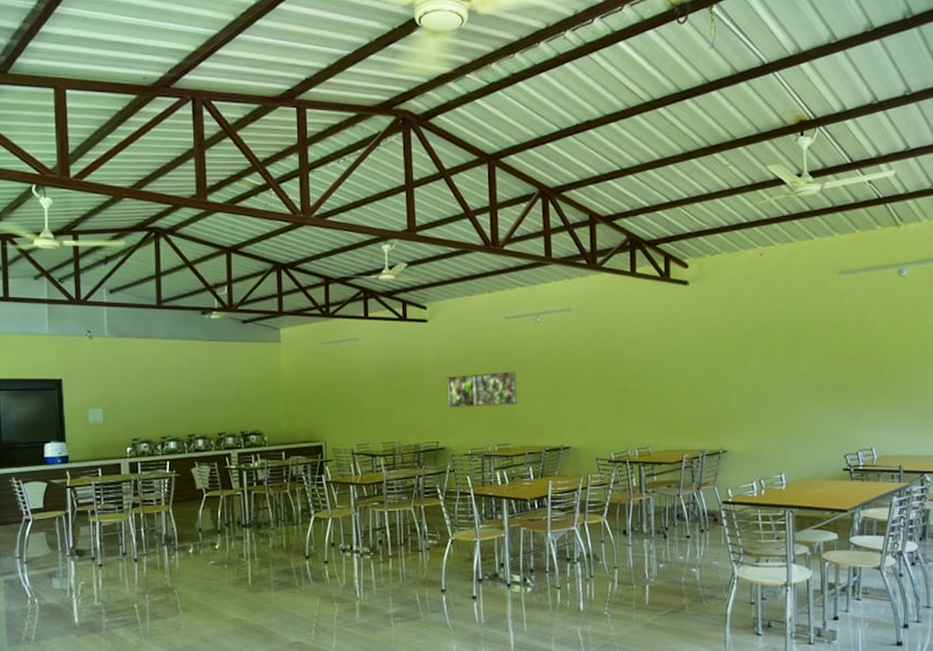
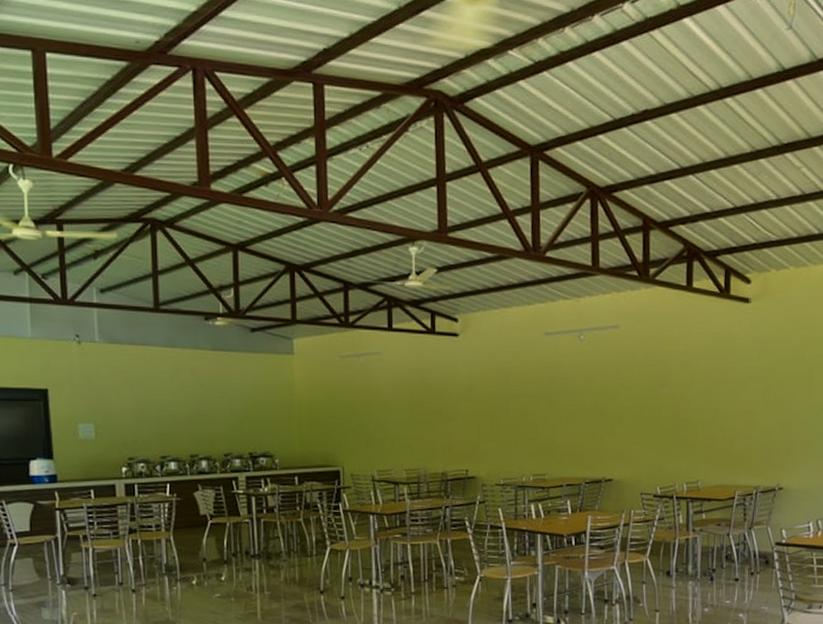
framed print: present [447,371,518,408] -> none [478,394,557,433]

